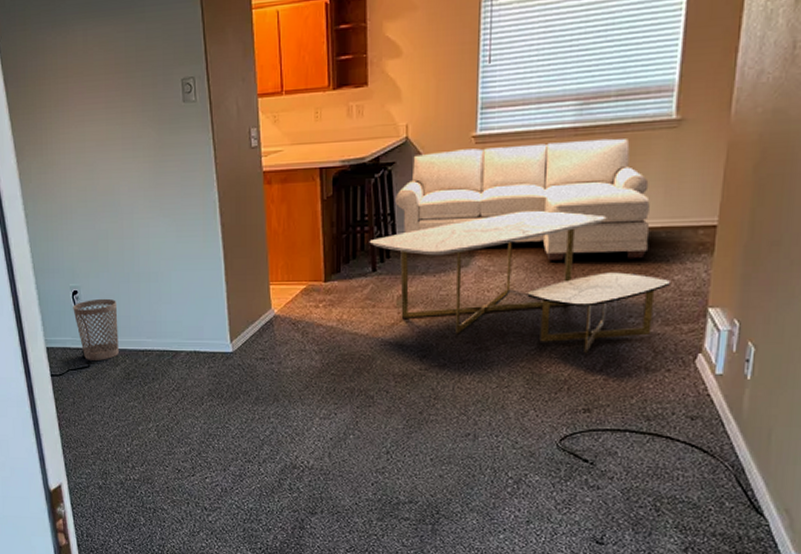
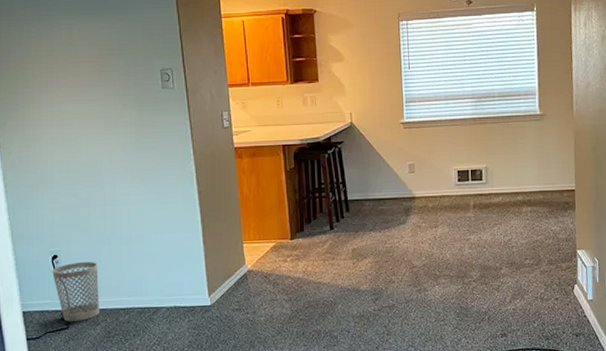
coffee table: present [369,210,670,353] -> none [326,179,550,289]
sofa: present [395,138,650,261] -> none [345,127,532,218]

